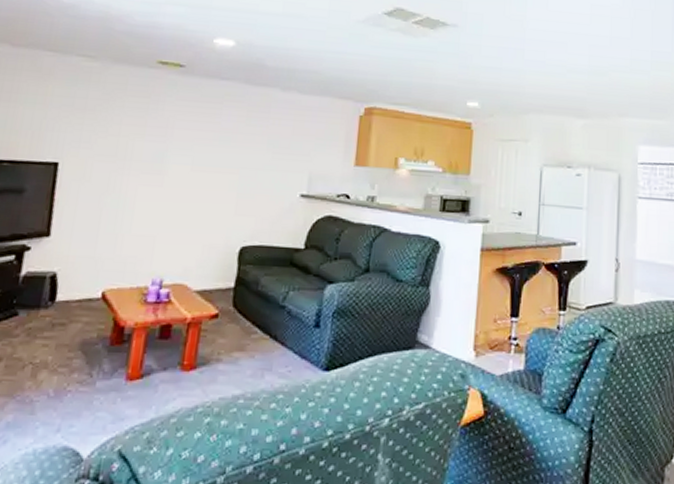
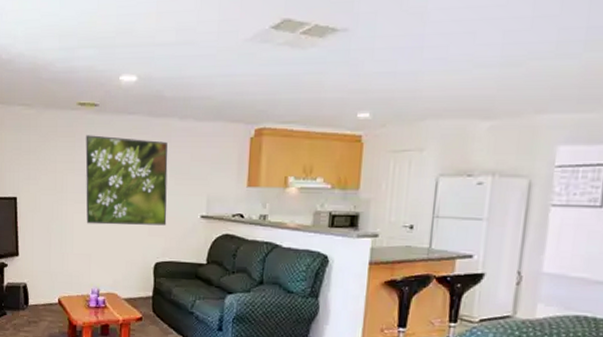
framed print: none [154,97,266,204] -> present [85,135,168,226]

